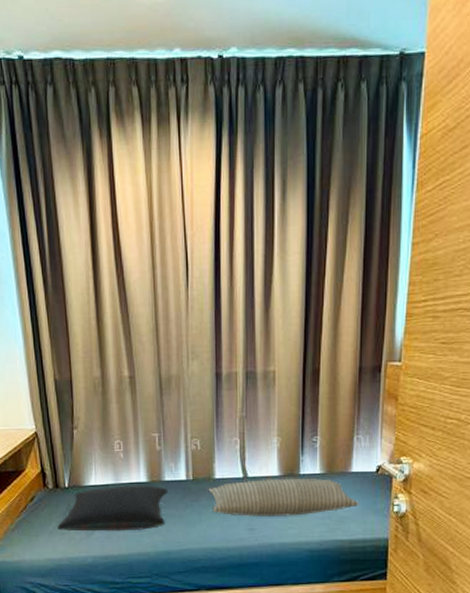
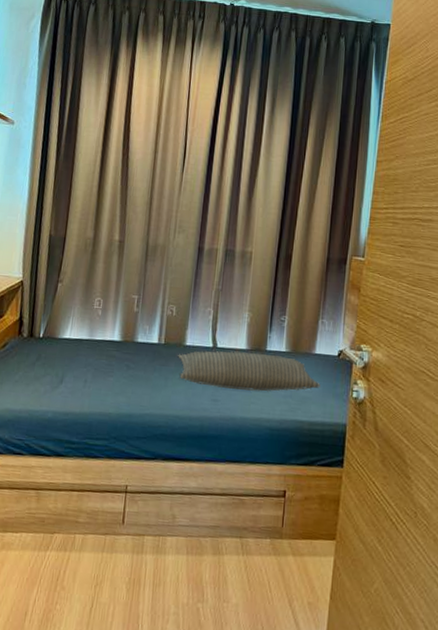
pillow: present [57,485,169,532] -> none [23,341,140,390]

